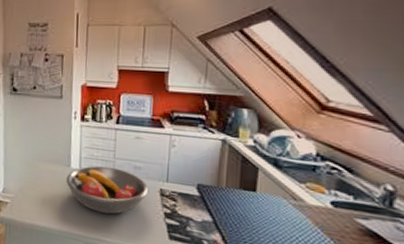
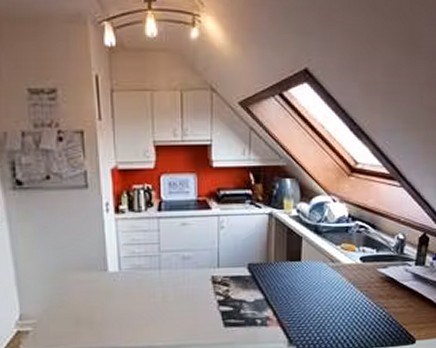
fruit bowl: present [66,166,149,214] -> none [104,262,200,317]

